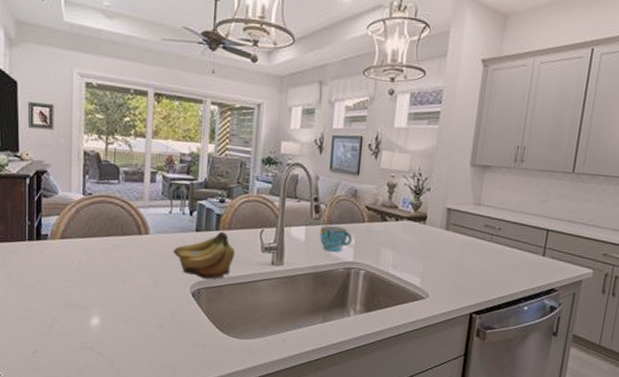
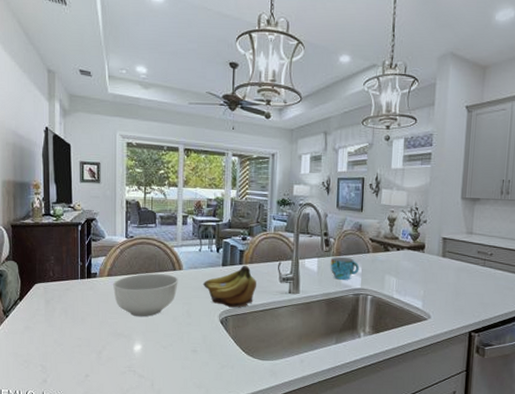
bowl: none [66,237,144,287] -> present [112,273,178,317]

